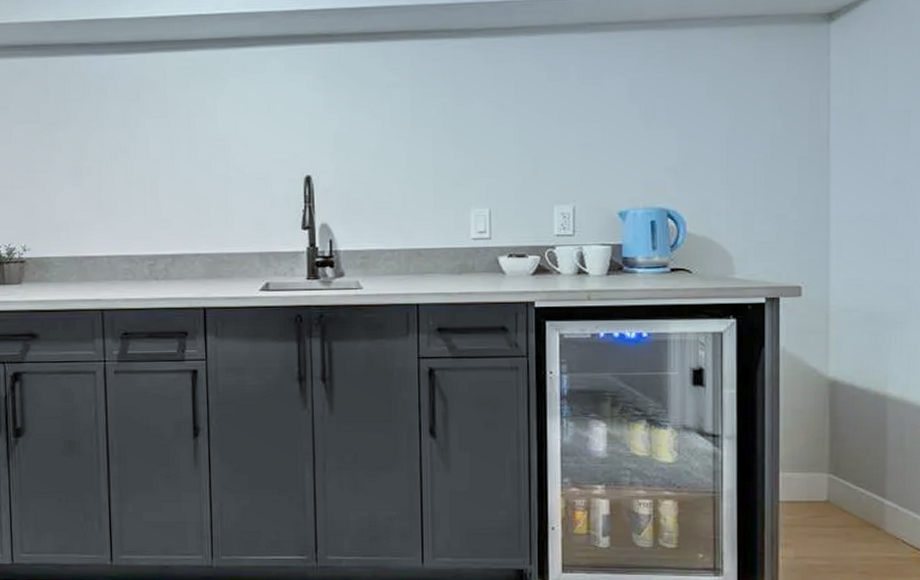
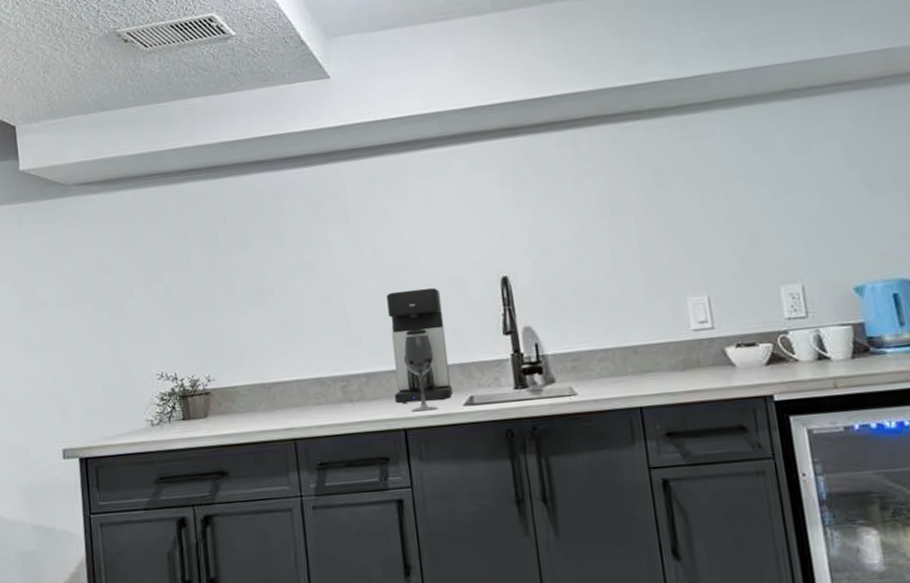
coffee maker: none [197,180,251,286] -> present [386,288,454,405]
wine glass: none [209,223,237,294] -> present [403,334,438,412]

